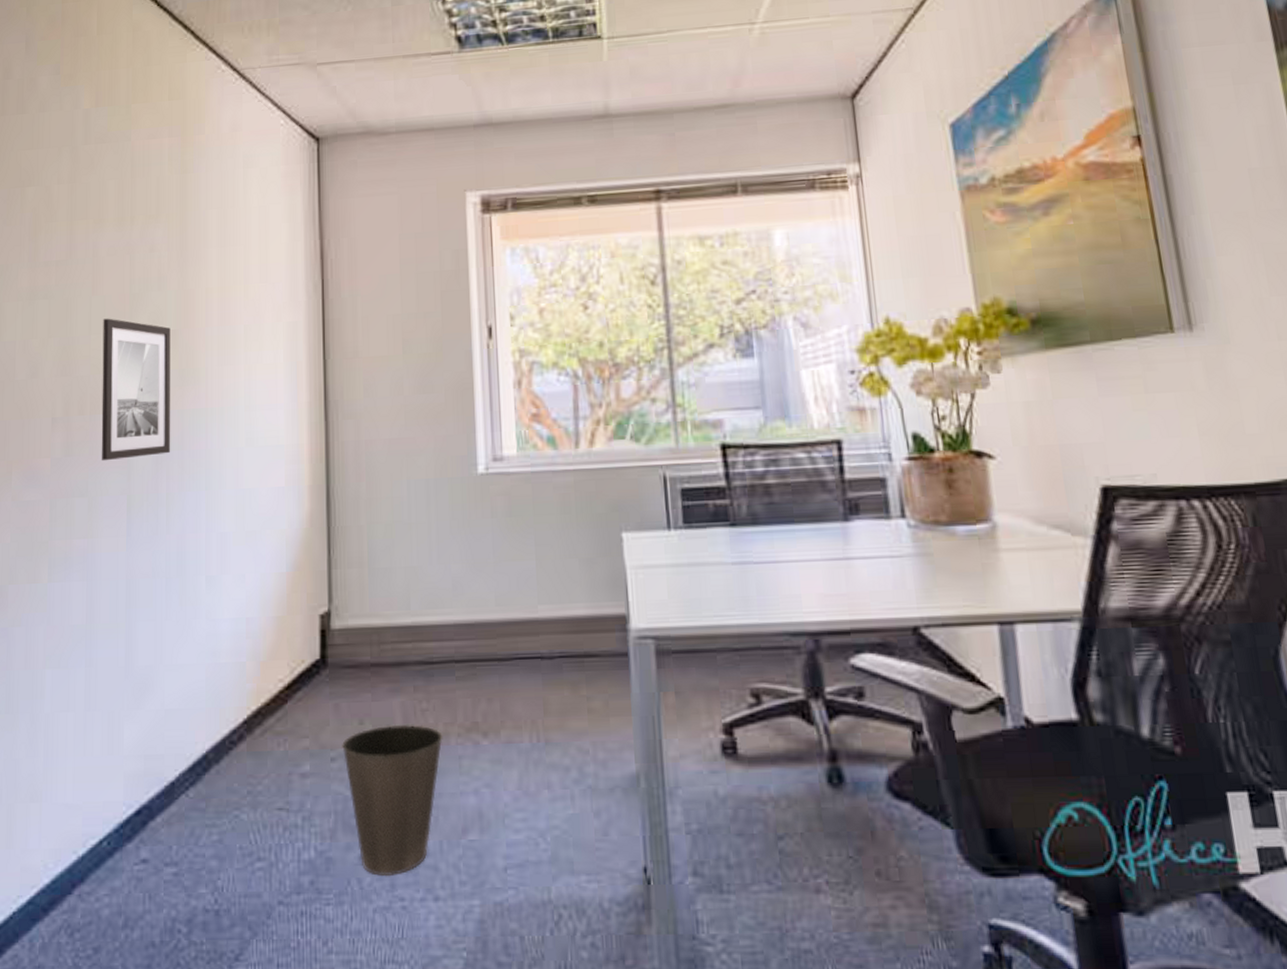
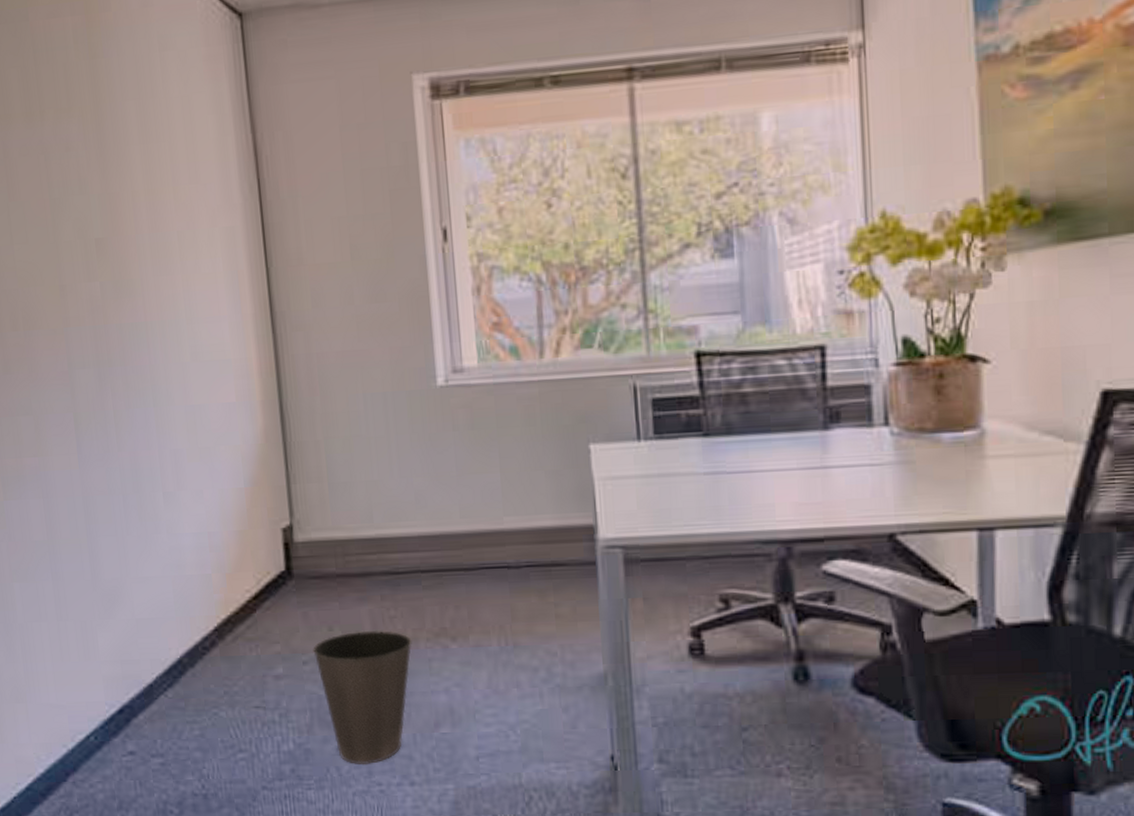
wall art: present [101,318,171,461] -> none [24,226,114,379]

